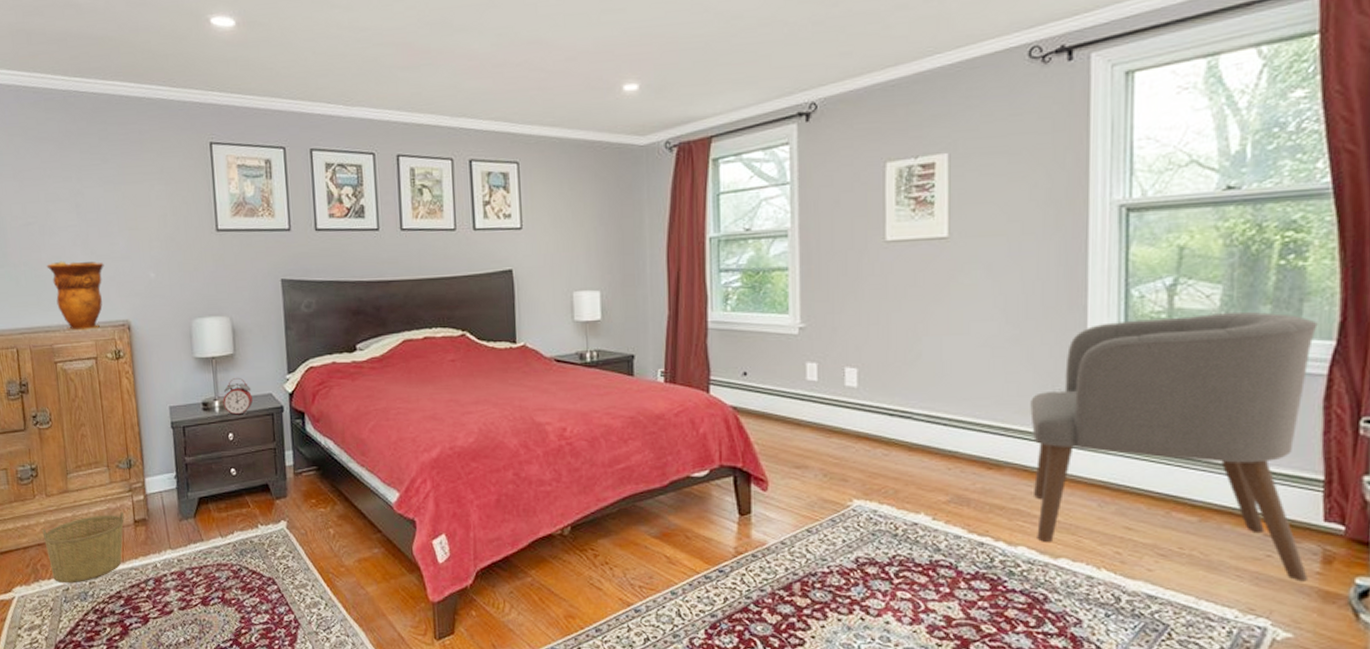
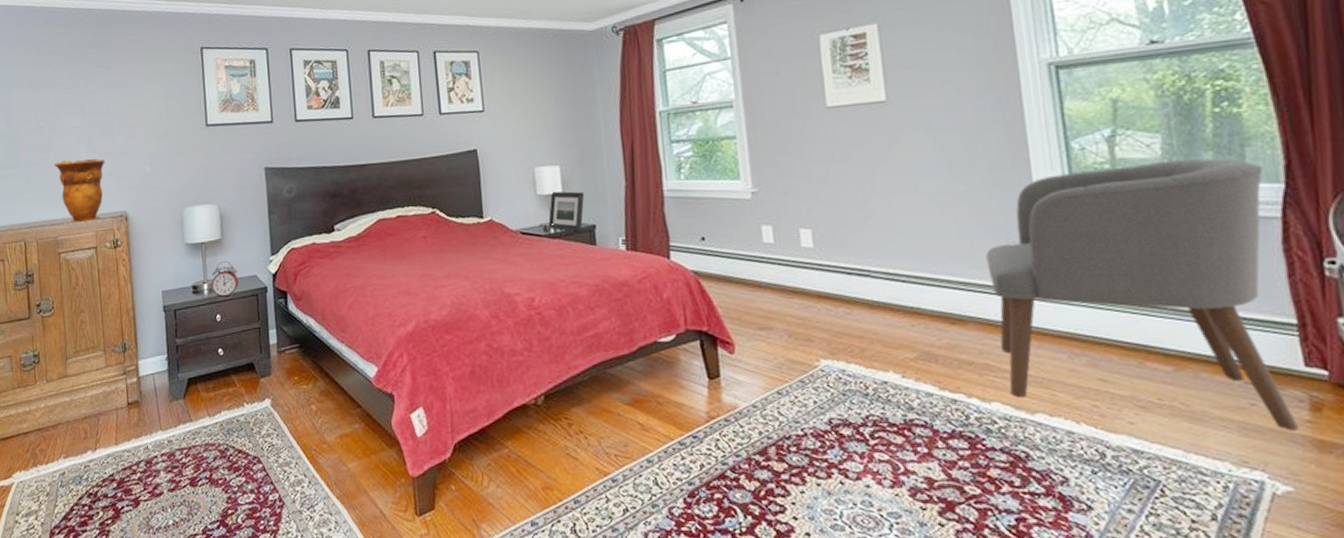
basket: present [42,511,125,583] -> none [41,394,119,468]
picture frame: none [585,318,625,362] -> present [548,191,585,232]

